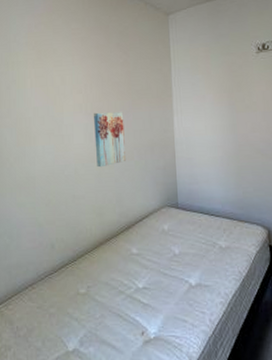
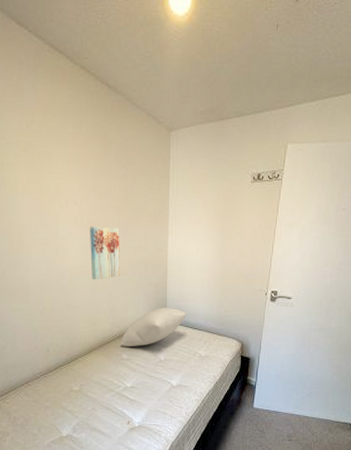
pillow: none [129,191,201,239] -> present [120,307,187,346]

